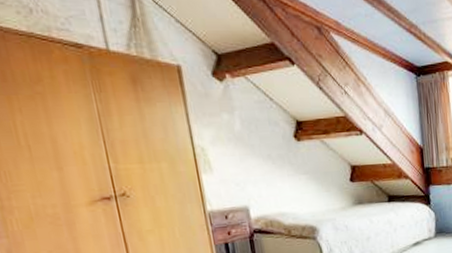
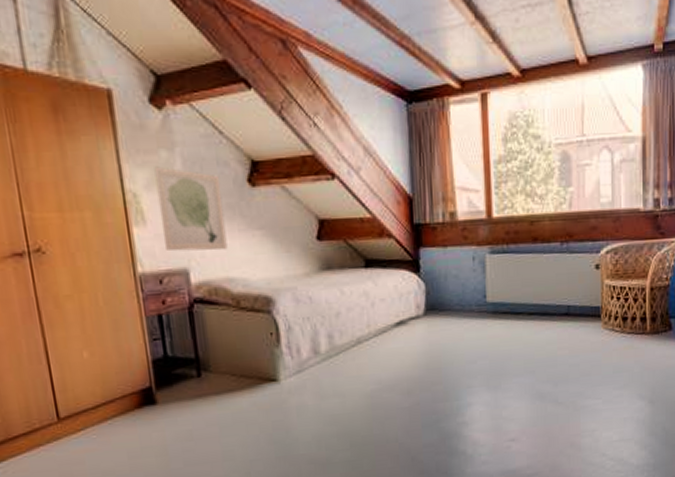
wall art: none [218,126,280,193] -> present [154,166,228,252]

